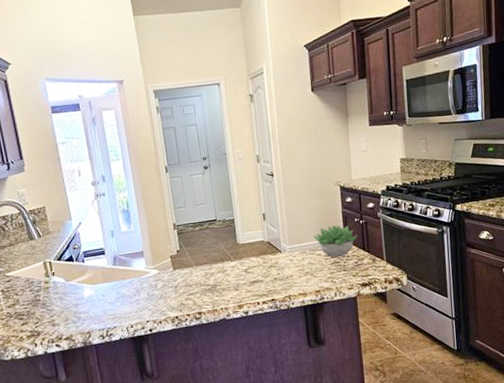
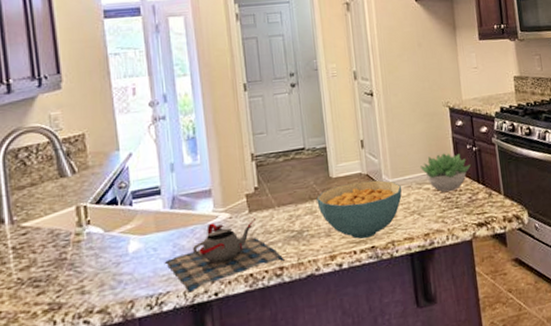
teapot: none [111,273,202,328] -> present [164,217,285,293]
cereal bowl: none [227,246,298,293] -> present [316,180,402,239]

